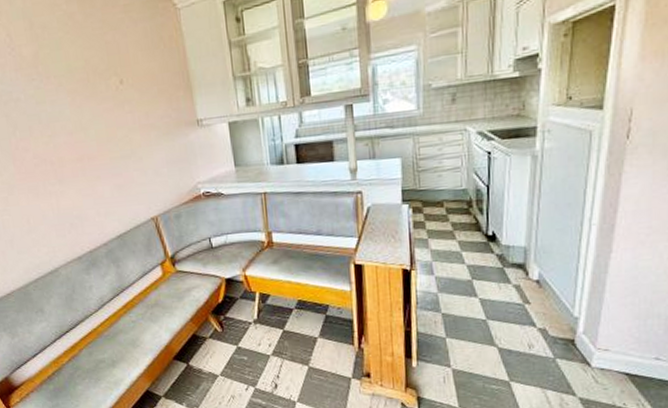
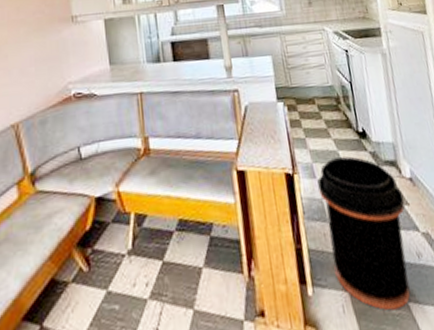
trash can: none [435,257,526,386] -> present [318,156,411,311]

